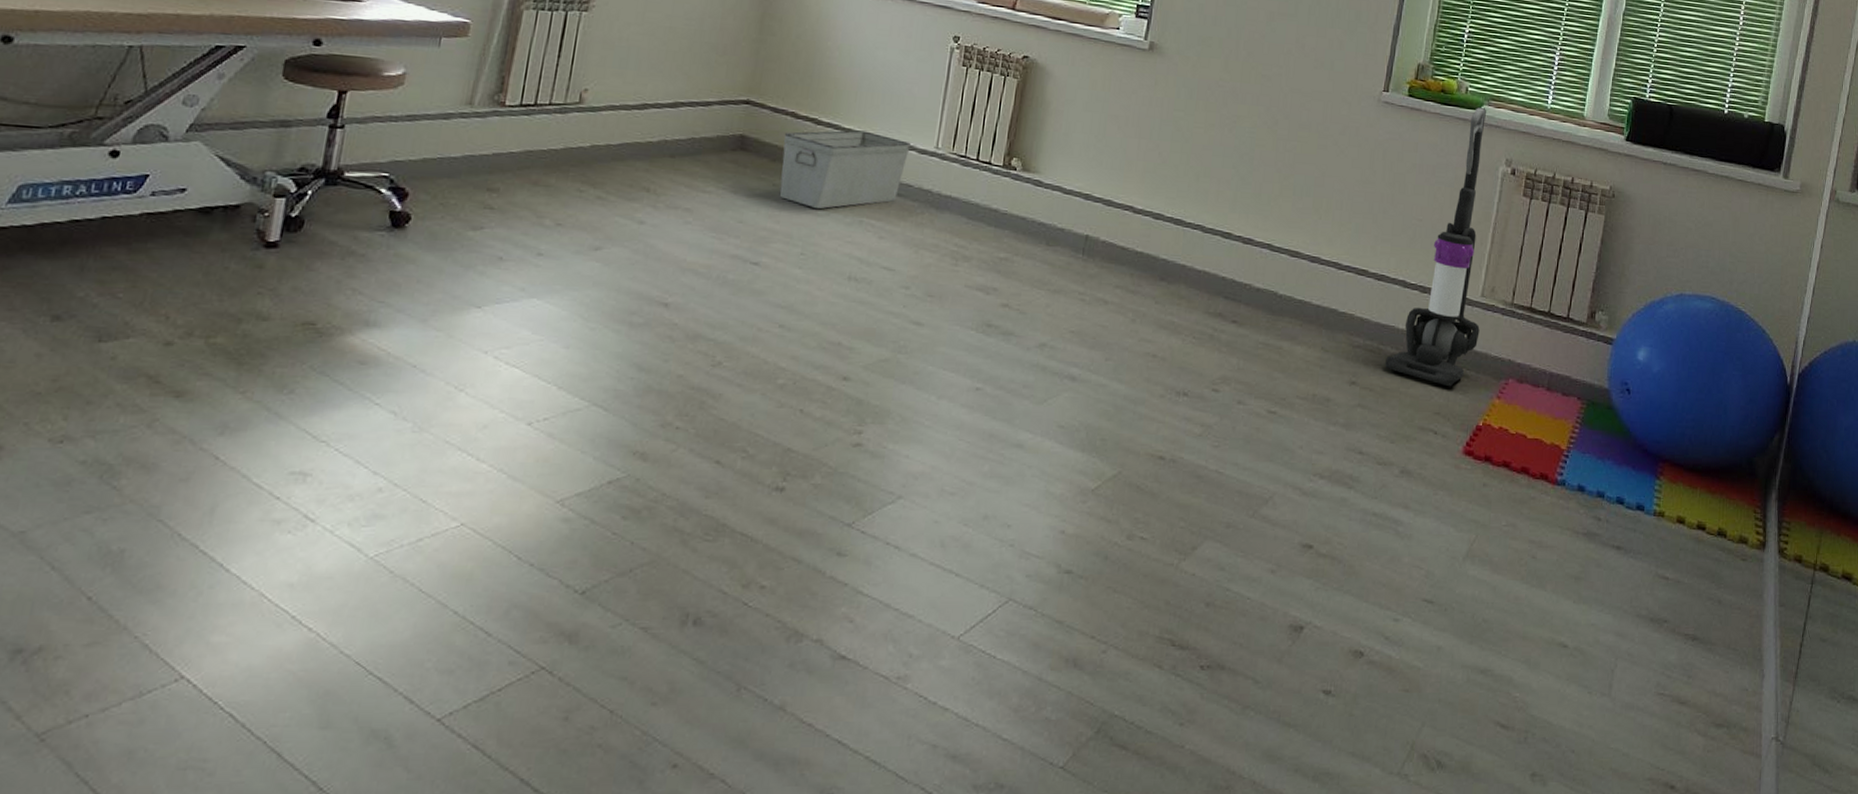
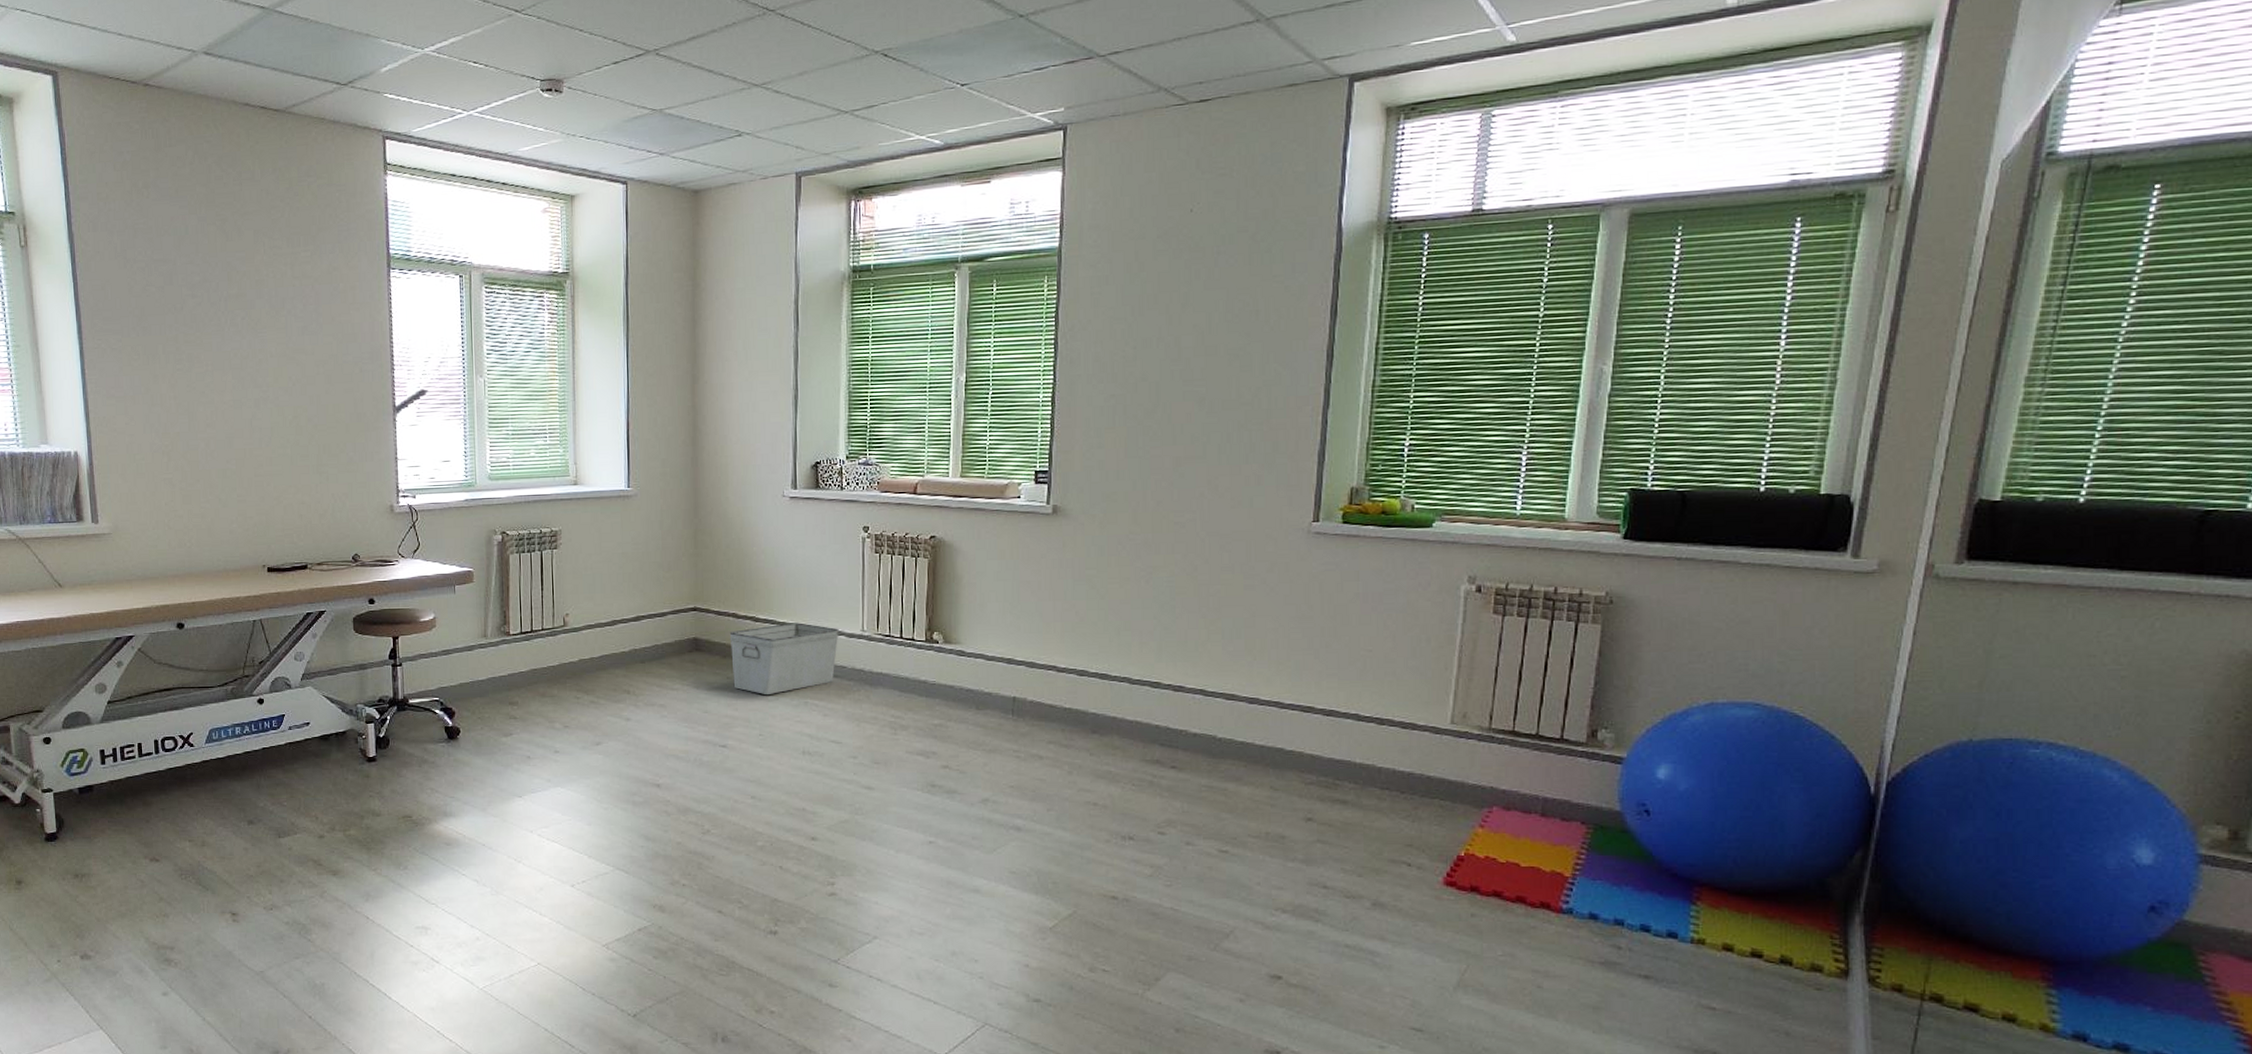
vacuum cleaner: present [1385,107,1486,387] -> none [1344,523,1452,818]

